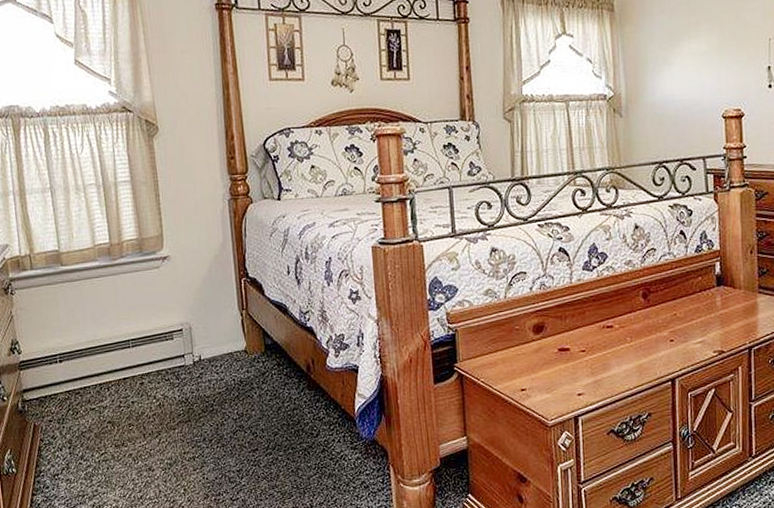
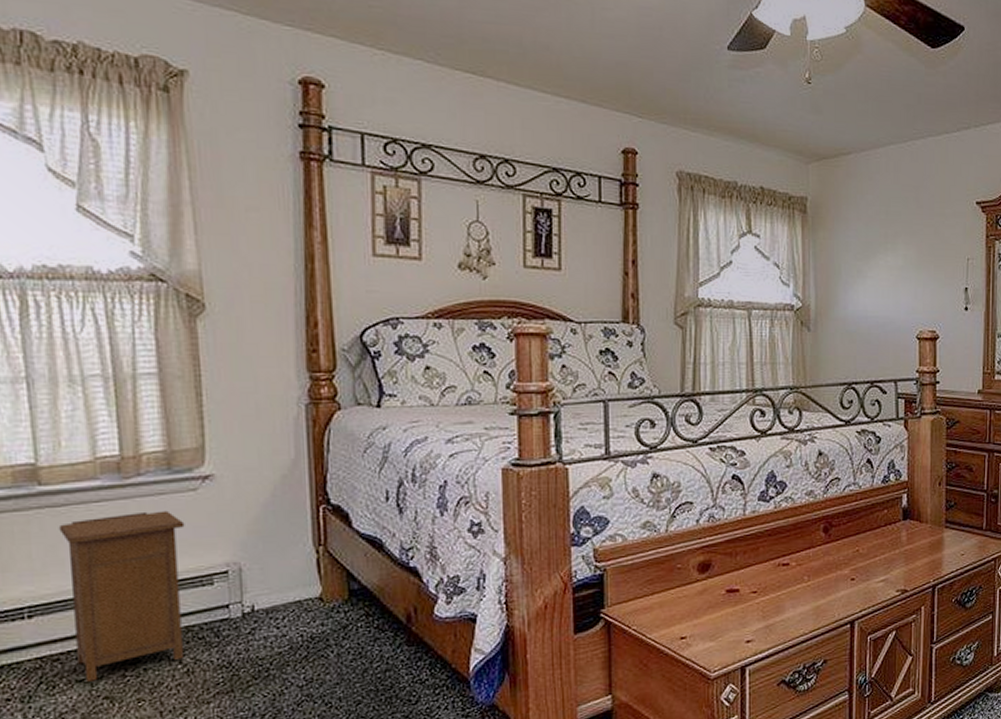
nightstand: none [74,283,157,410] -> present [58,510,185,682]

